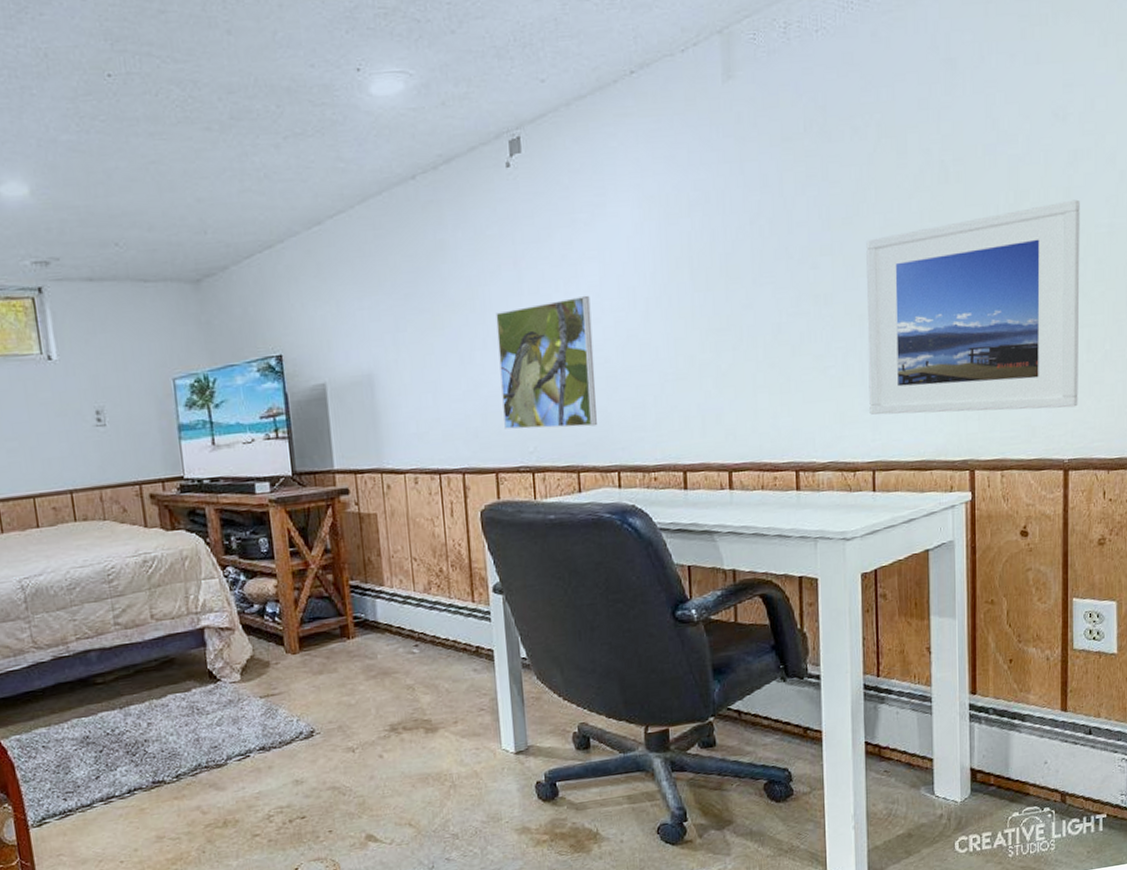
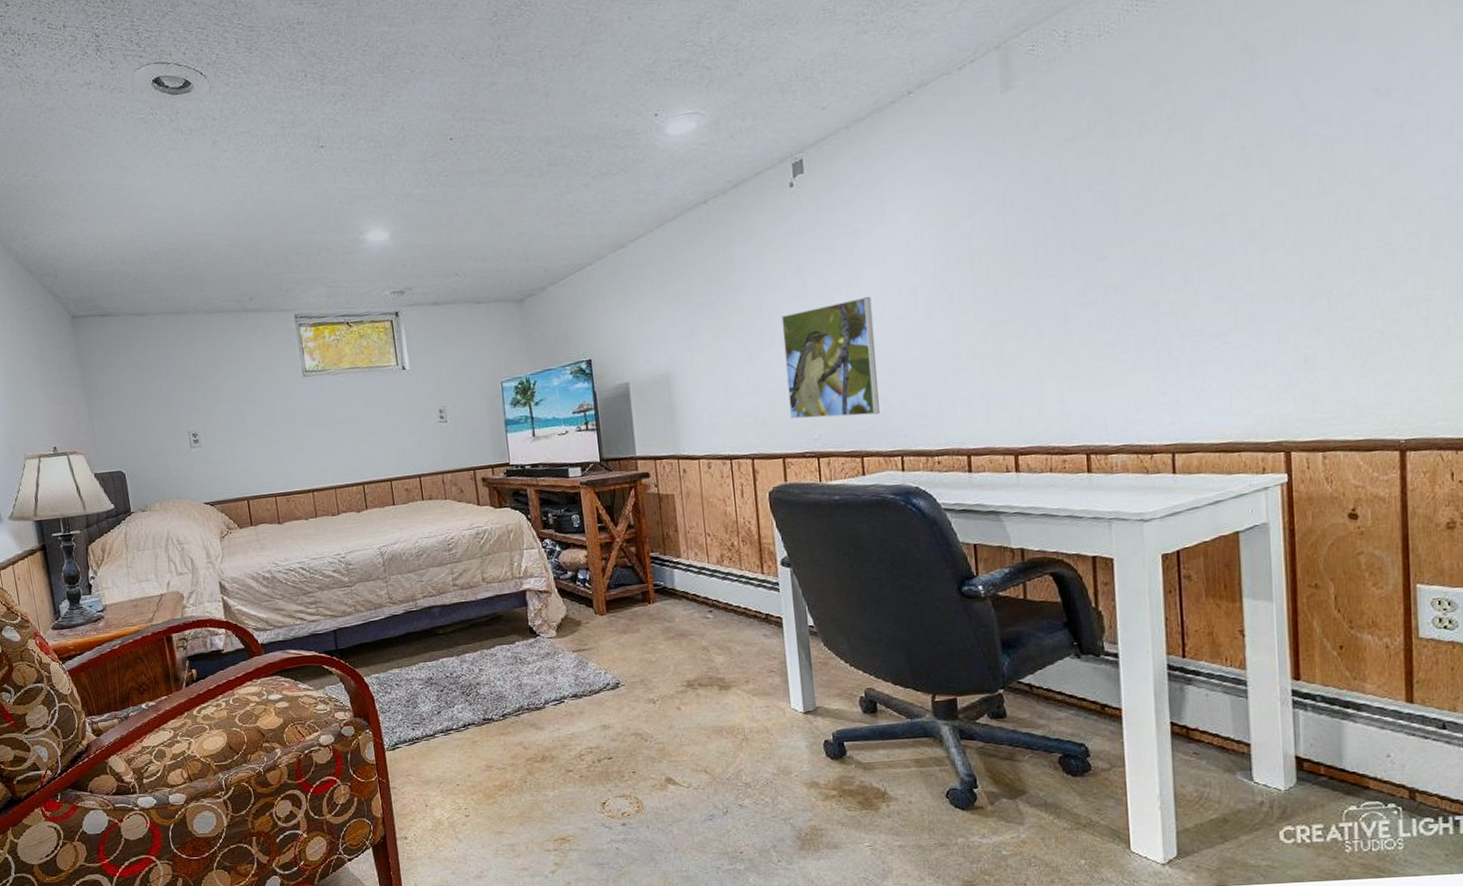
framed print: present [866,199,1080,415] -> none [1159,173,1416,399]

